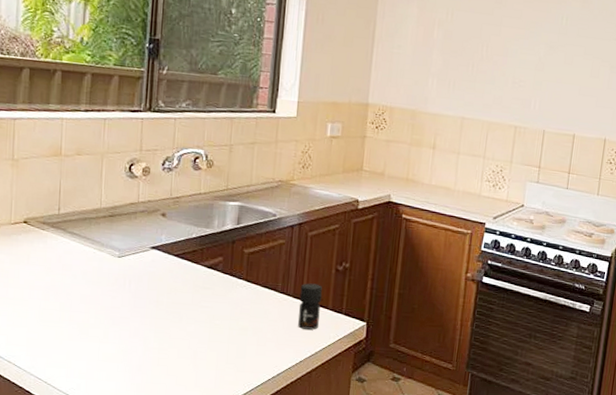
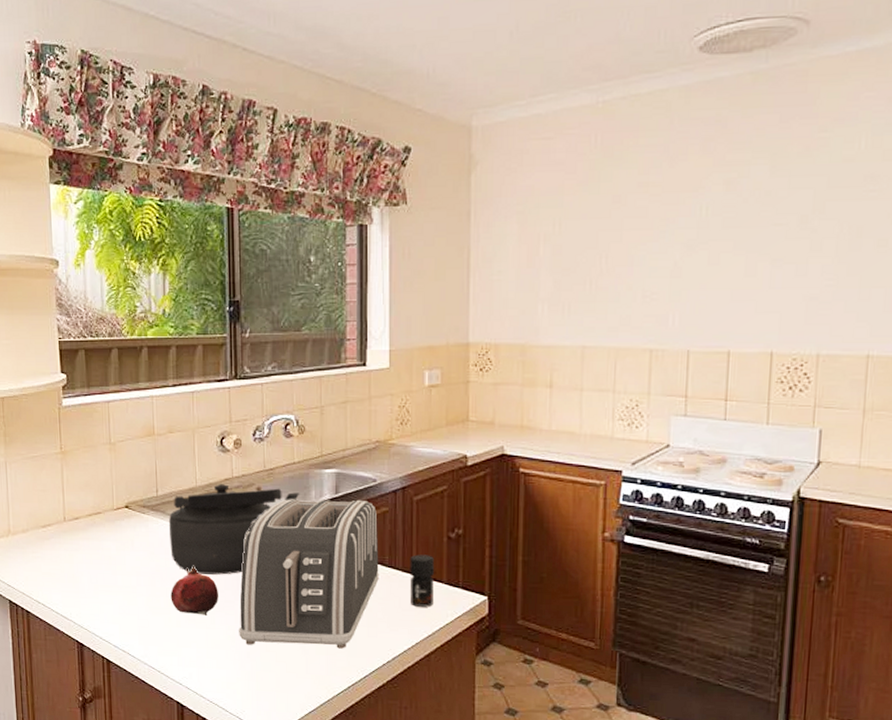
fruit: none [64,282,115,330] -> present [170,565,218,616]
kettle: none [68,207,204,293] -> present [169,484,300,575]
toaster: none [132,226,274,365] -> present [239,499,379,649]

